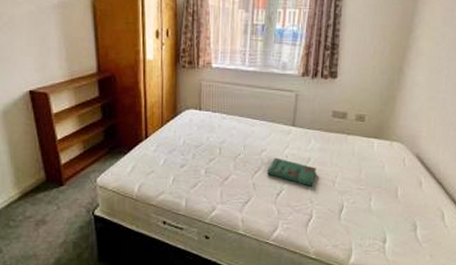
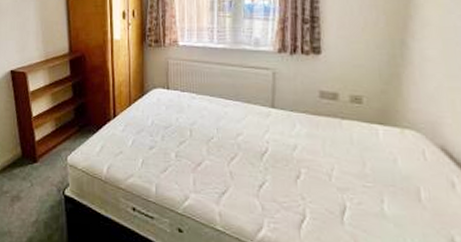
book: present [267,157,316,187] -> none [245,143,306,180]

